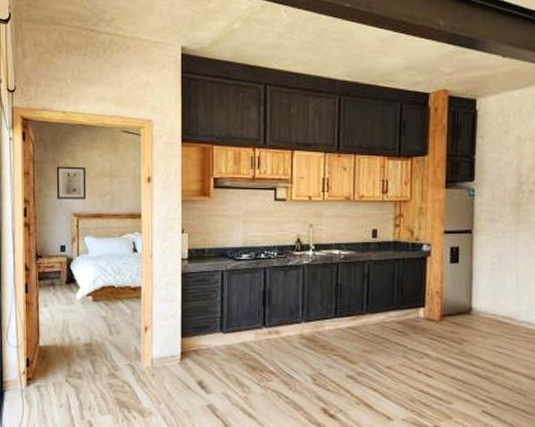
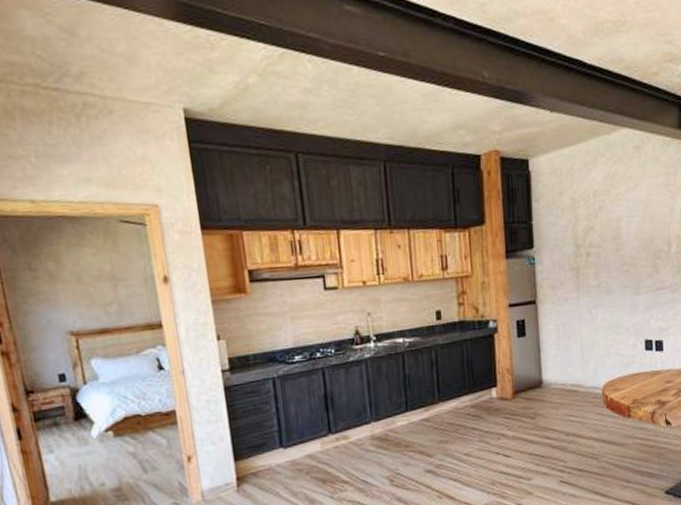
wall art: present [56,166,87,199] -> none [34,271,85,316]

